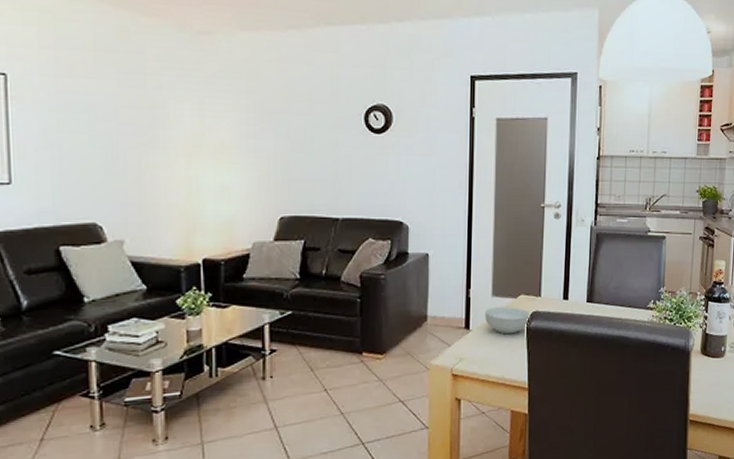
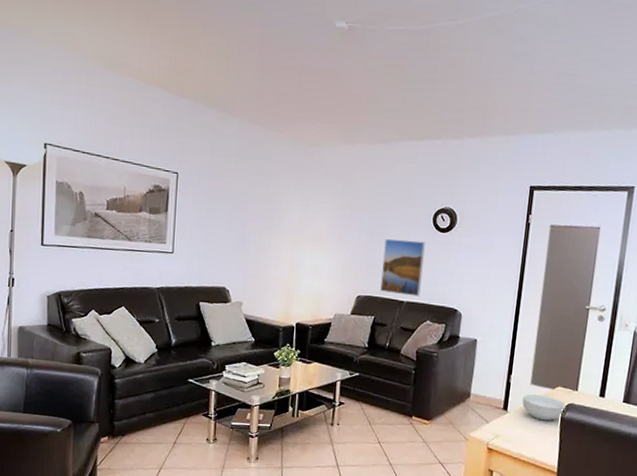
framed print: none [308,145,359,211] -> present [380,239,426,297]

